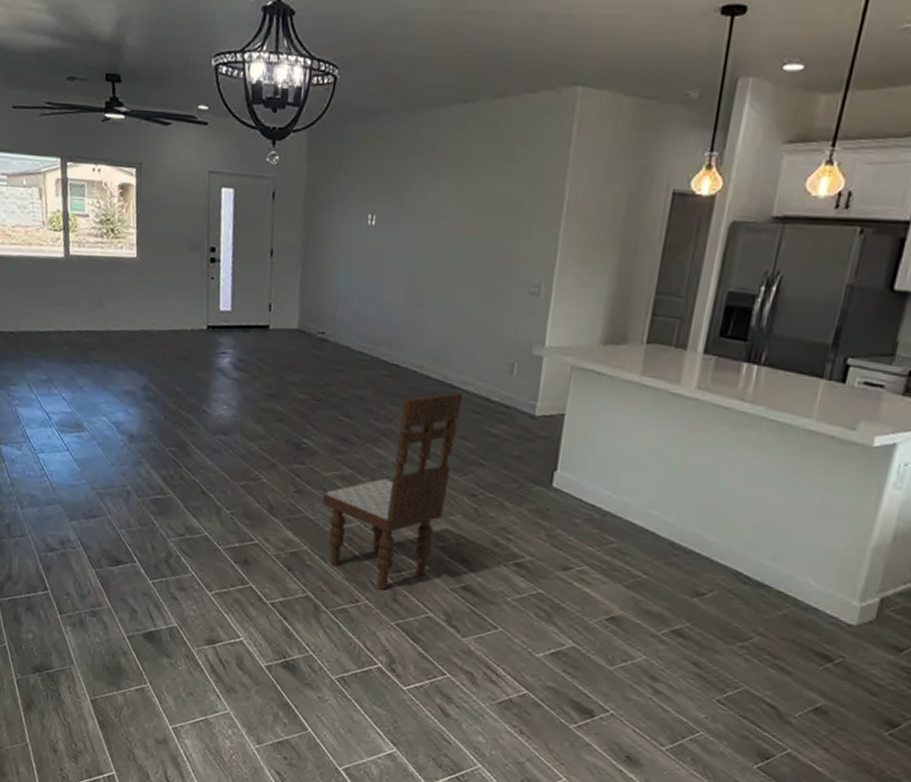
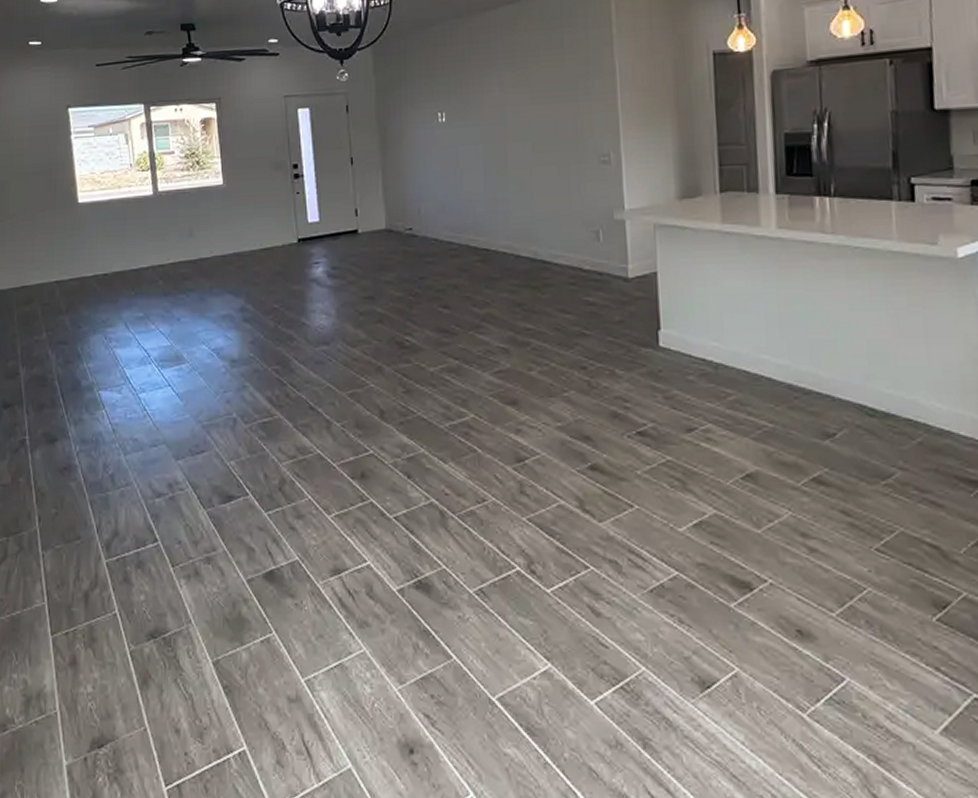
dining chair: present [322,392,463,590] -> none [433,267,556,483]

